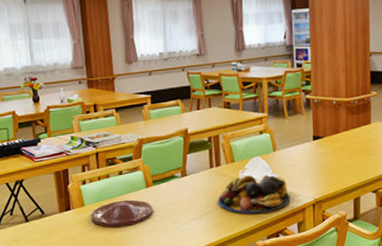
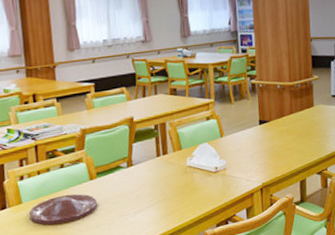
fruit bowl: present [218,174,290,214] -> none [165,161,239,203]

